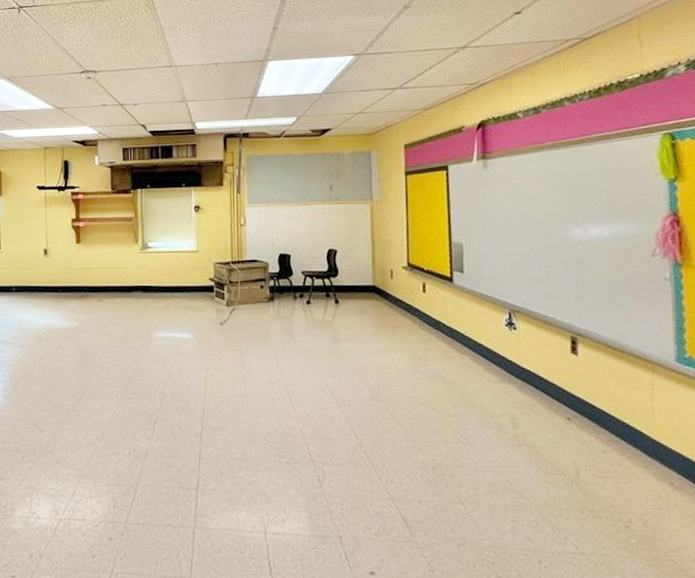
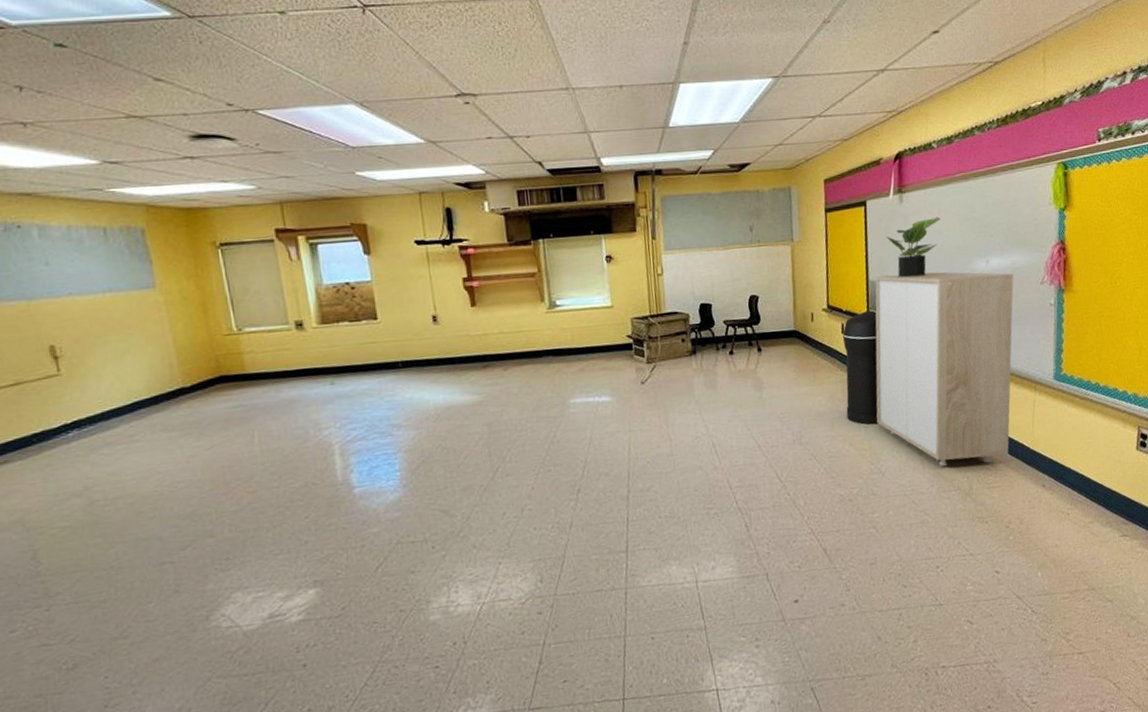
trash can: none [424,271,465,390] -> present [843,310,879,425]
storage cabinet: none [458,237,624,448] -> present [875,272,1014,466]
potted plant: none [469,183,530,241] -> present [886,216,941,278]

